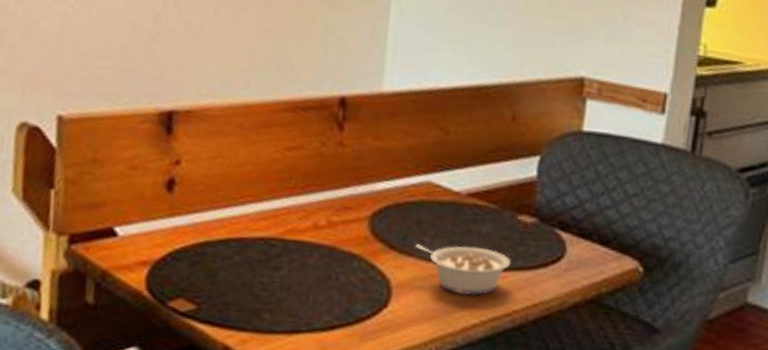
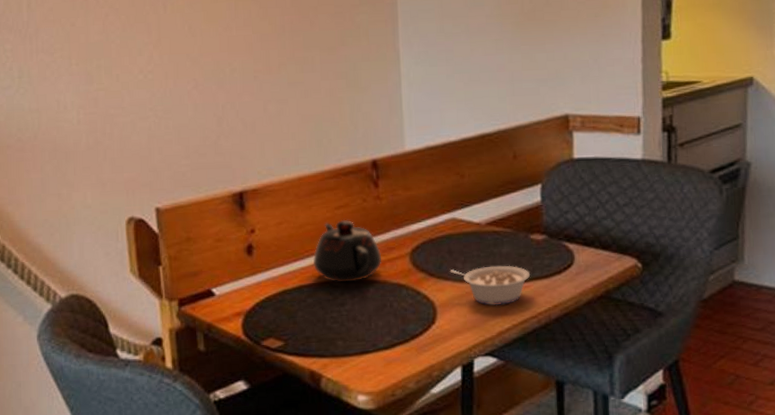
teapot: none [247,164,335,243] -> present [313,219,381,282]

